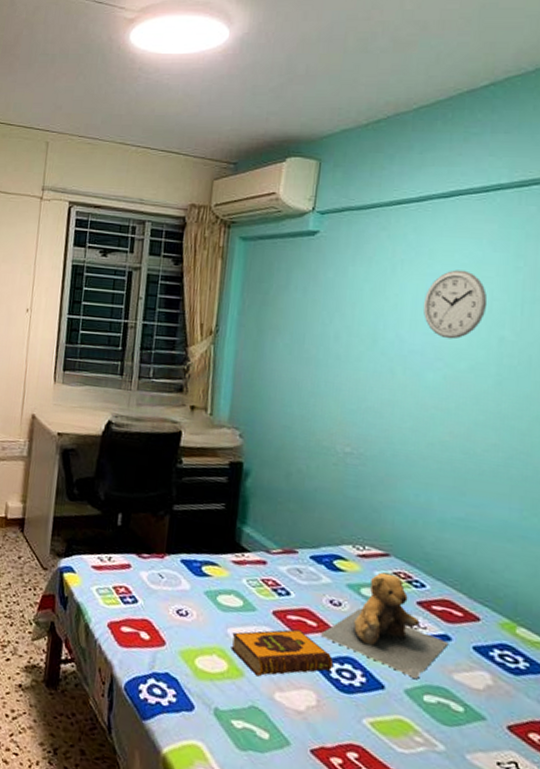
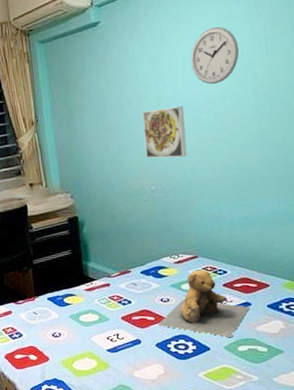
hardback book: present [230,629,334,677] -> none [95,325,172,364]
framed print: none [345,351,404,420] -> present [143,106,187,159]

